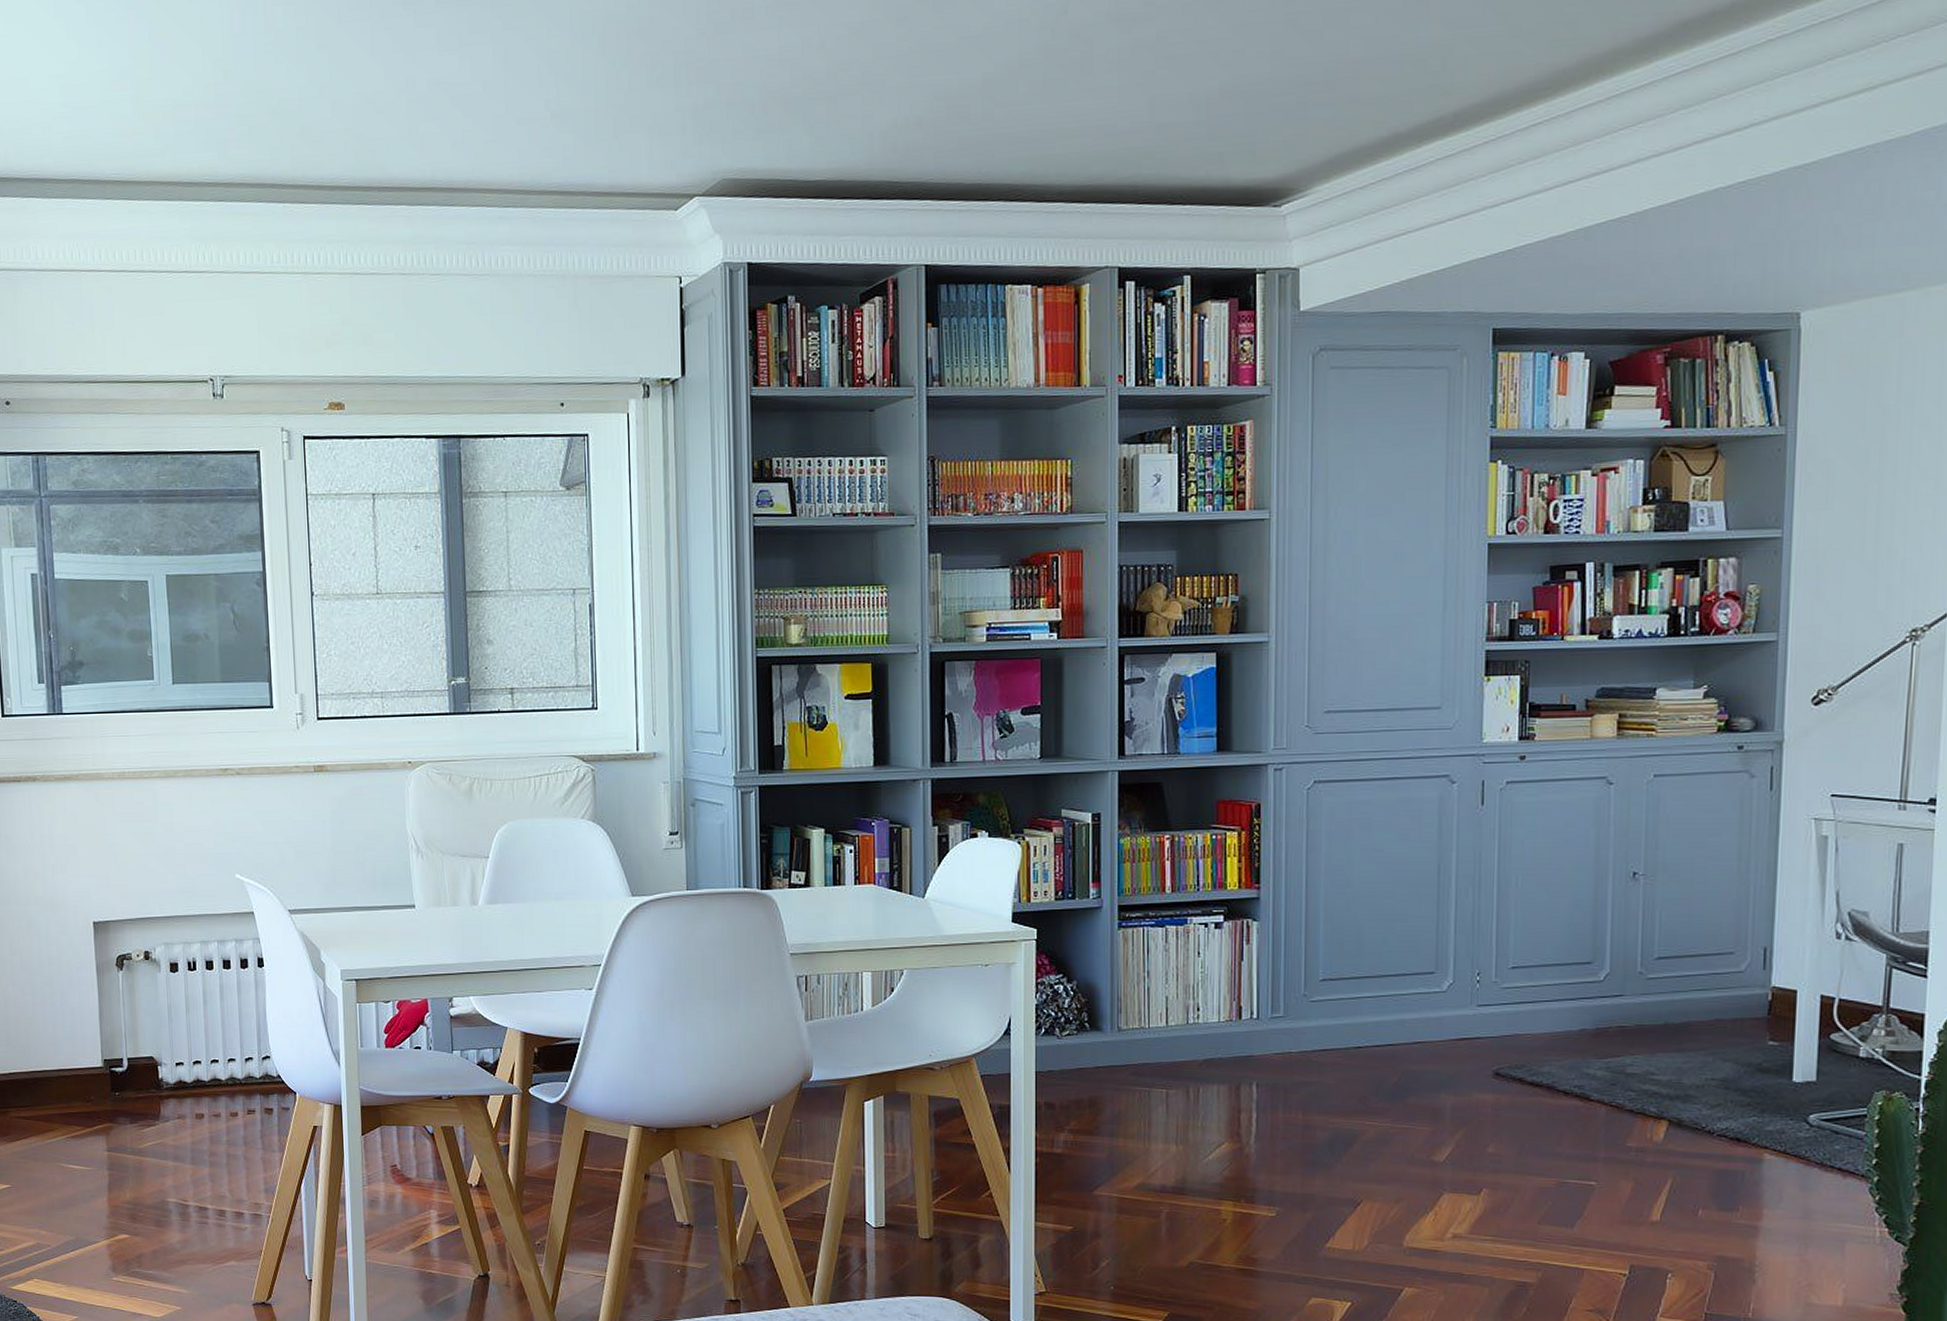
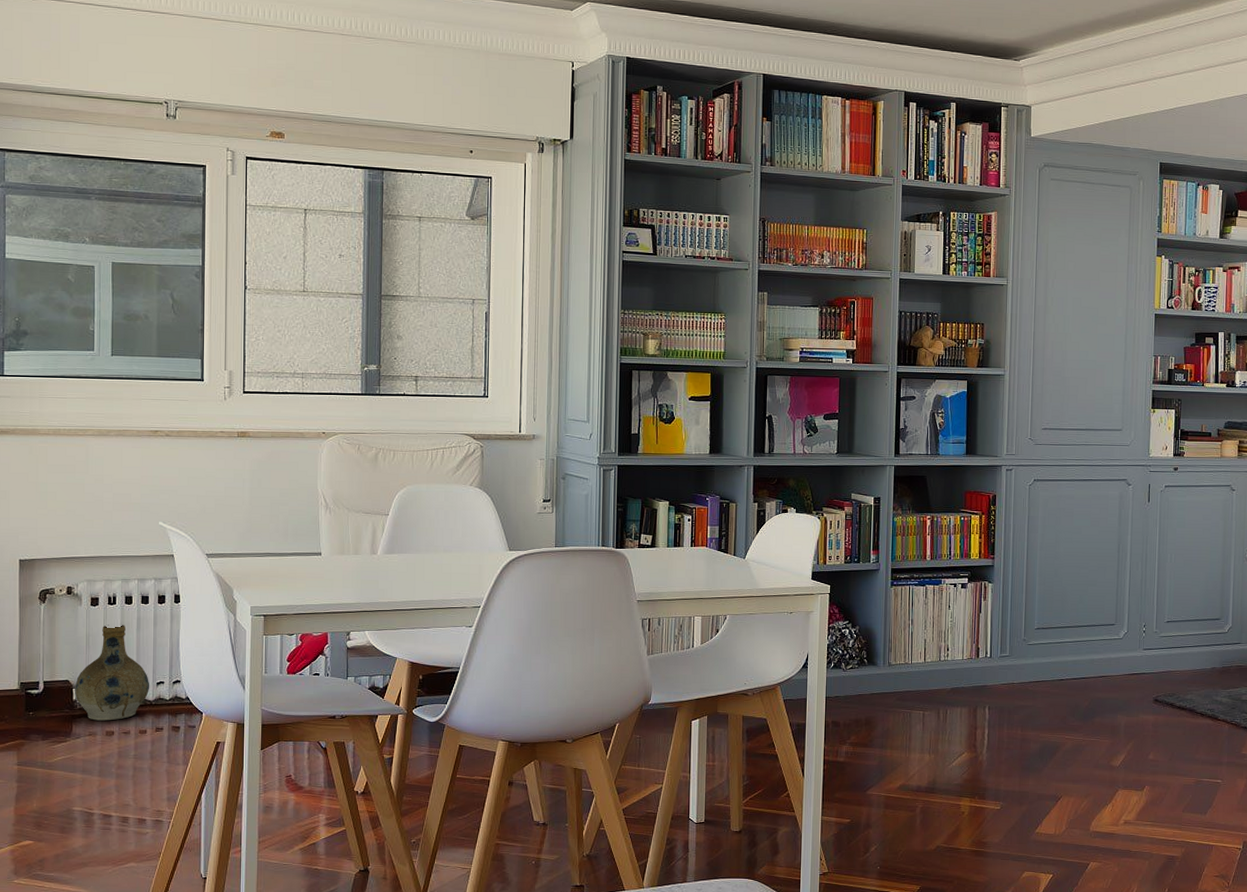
ceramic jug: none [160,993,239,1102] -> present [75,625,150,721]

